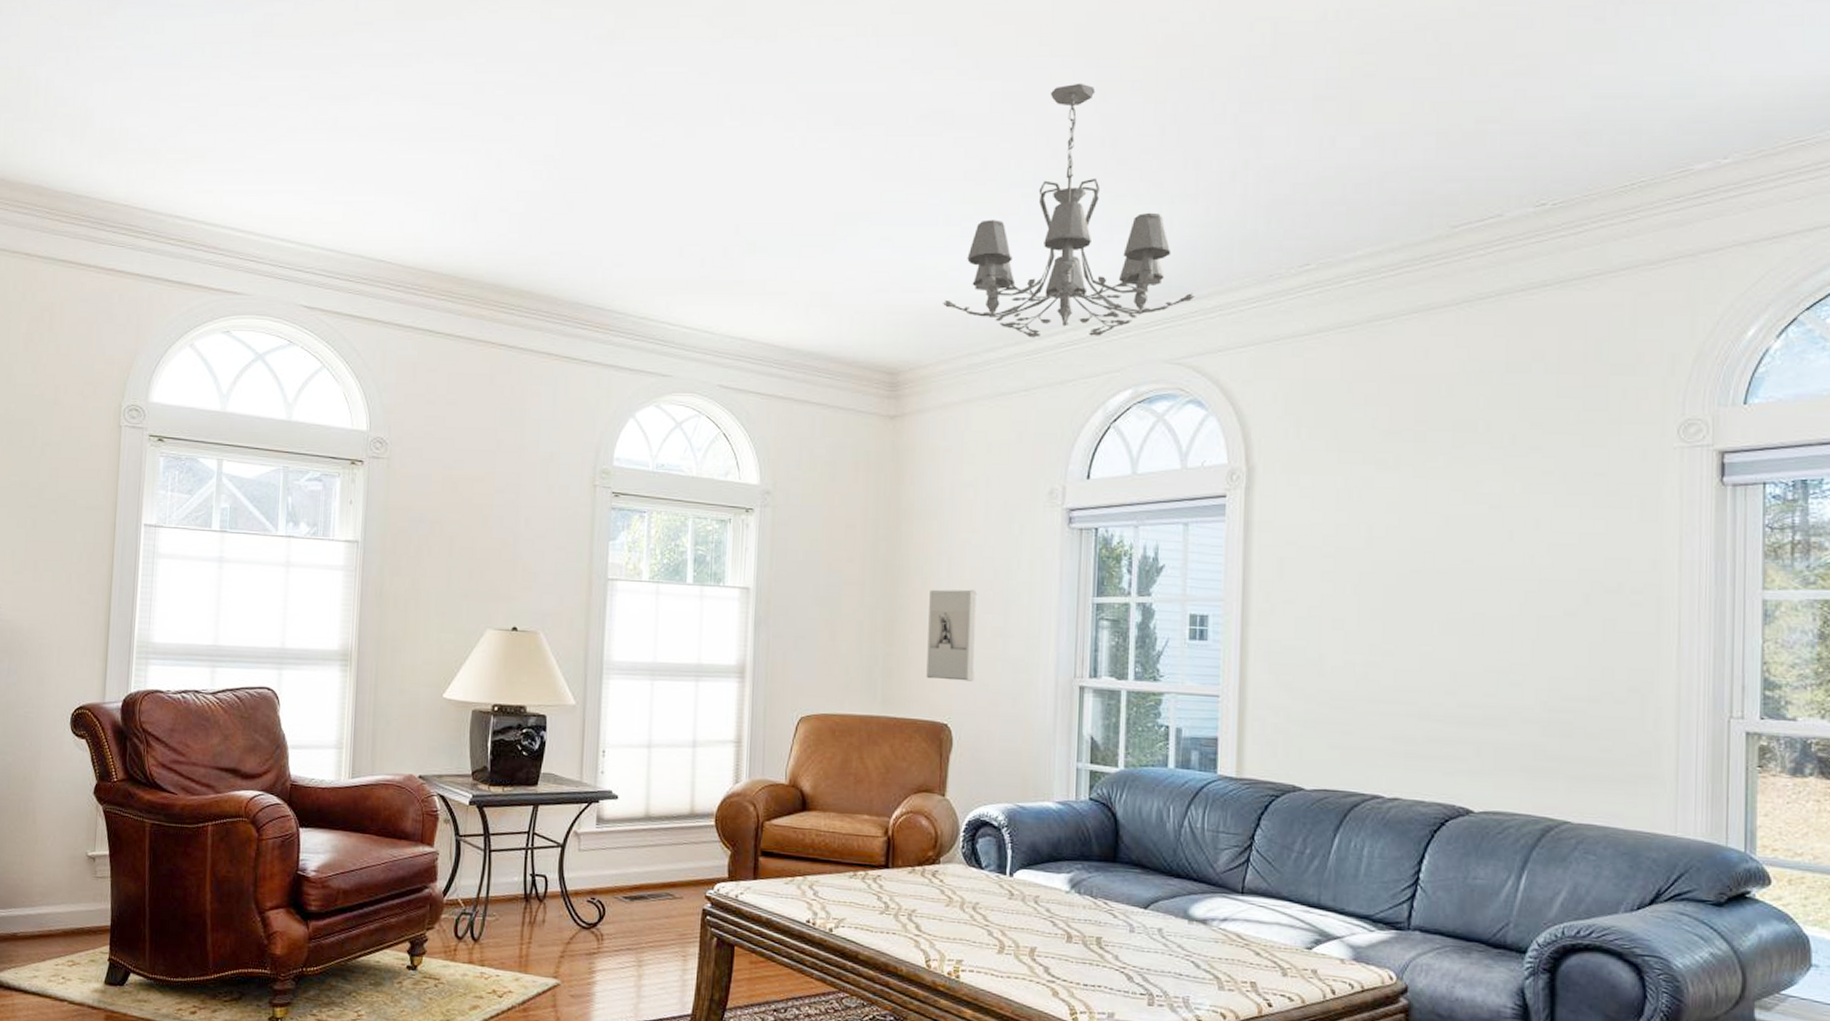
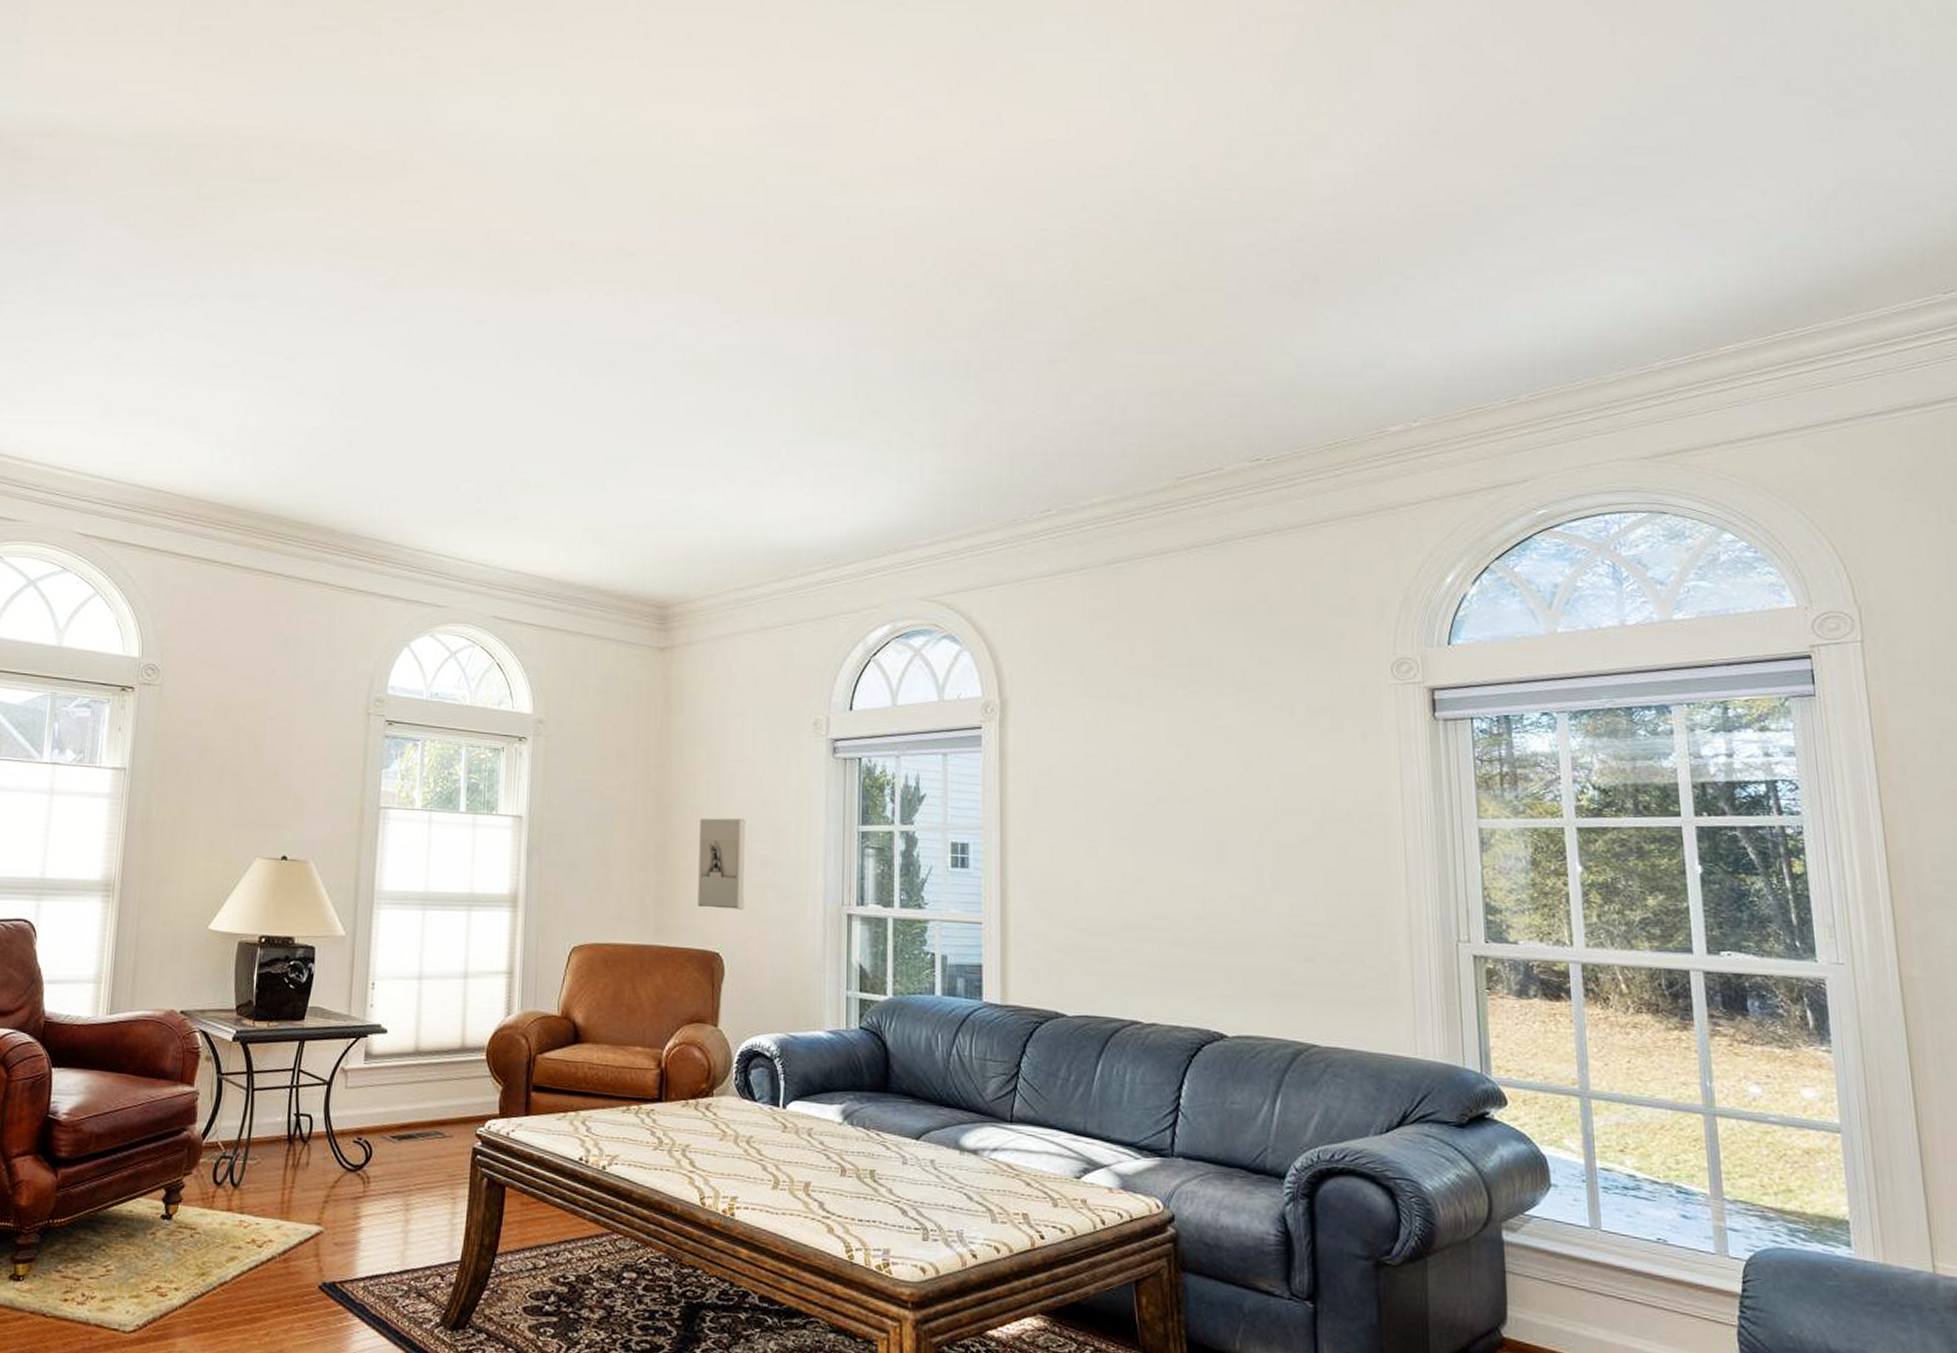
chandelier: present [942,83,1195,338] -> none [709,339,947,575]

